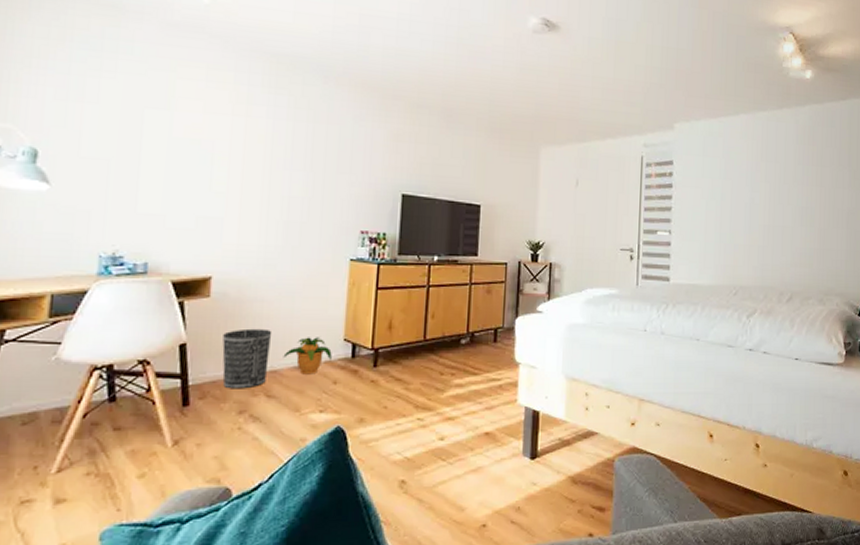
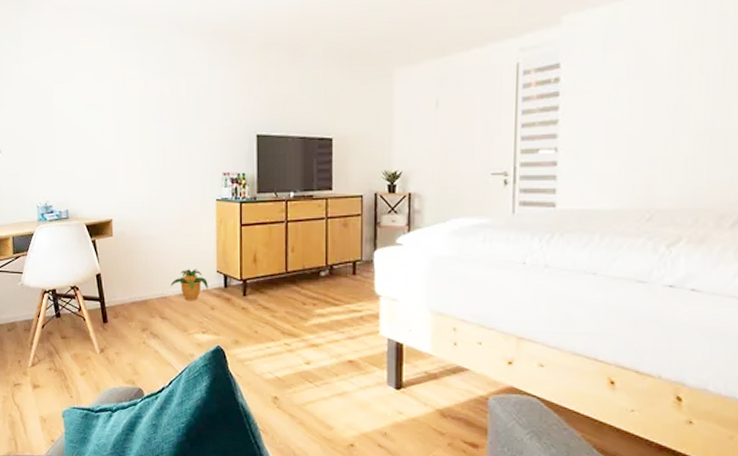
wastebasket: present [222,328,272,389] -> none [125,261,161,311]

